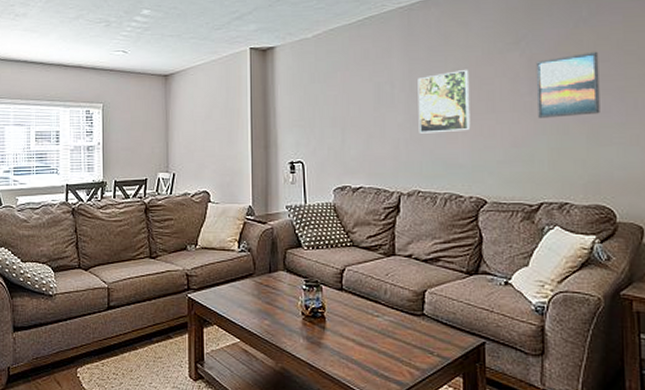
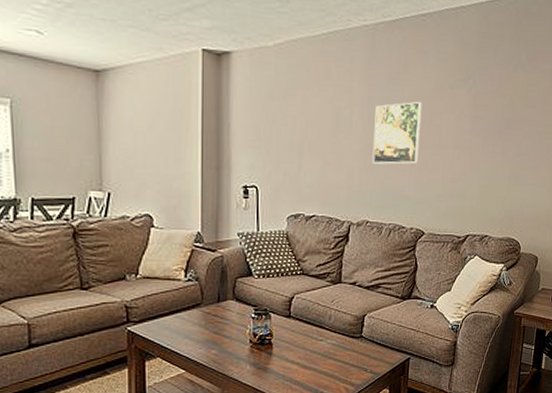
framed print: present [535,51,600,118] -> none [475,96,529,157]

